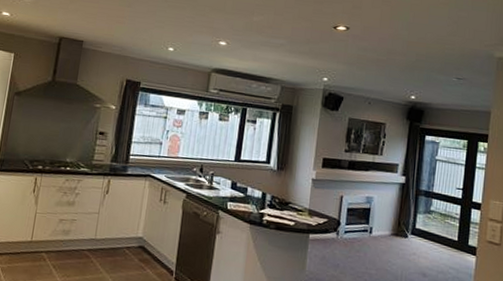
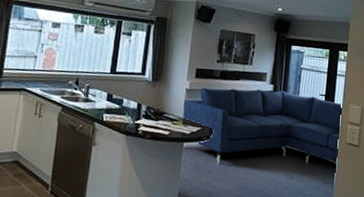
sofa: none [309,177,480,262] -> present [183,87,341,164]

